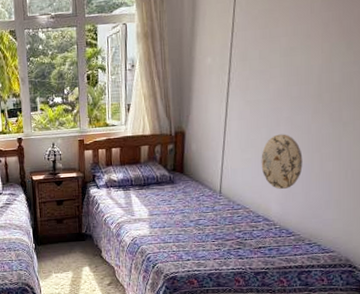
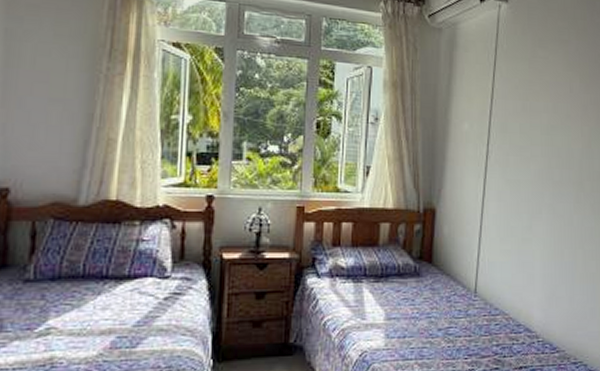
decorative plate: present [261,134,303,189] -> none [522,223,566,291]

